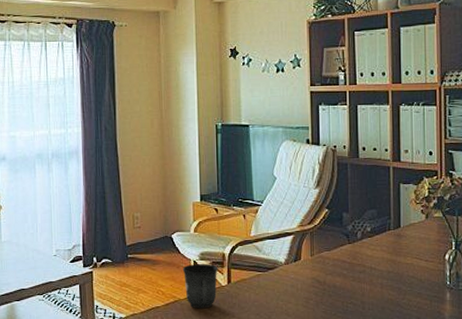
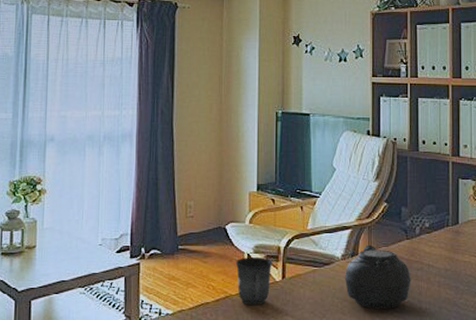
teapot: none [284,249,354,311] -> present [340,244,411,310]

